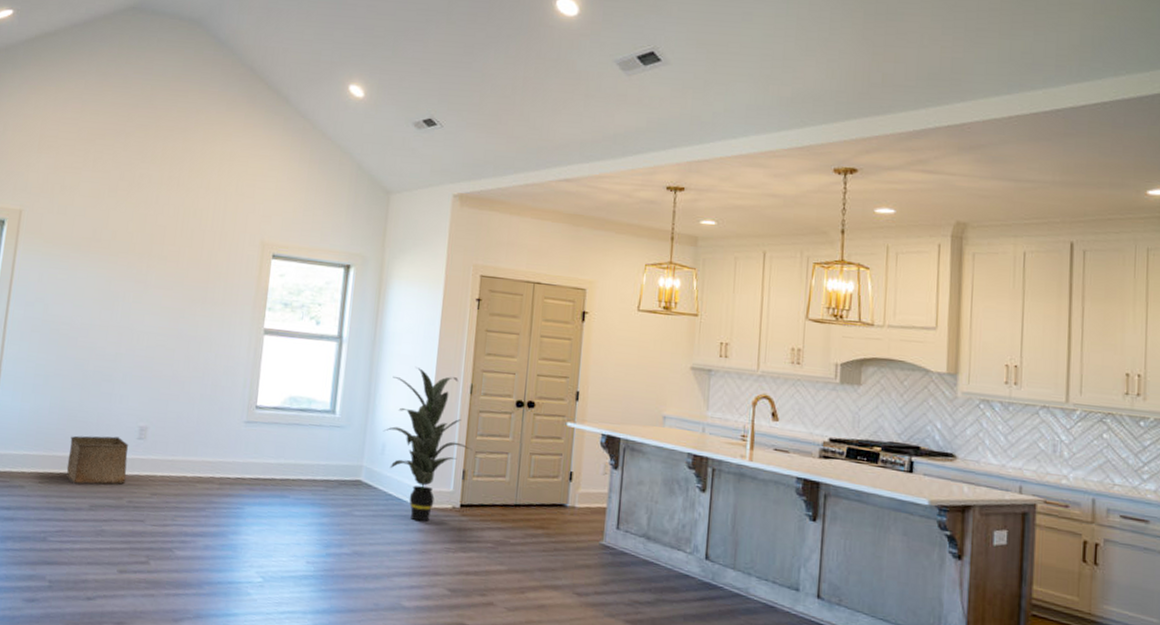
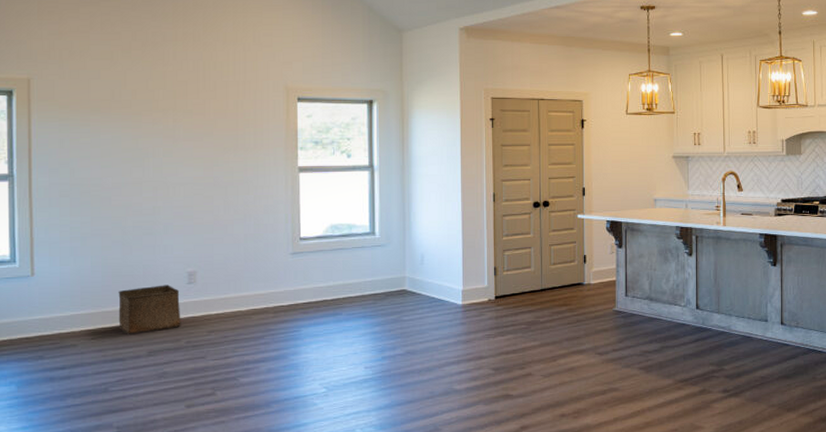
indoor plant: present [383,367,472,522] -> none [420,185,500,317]

